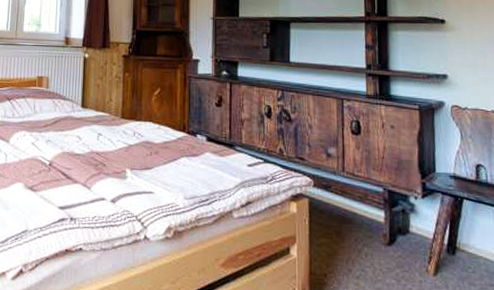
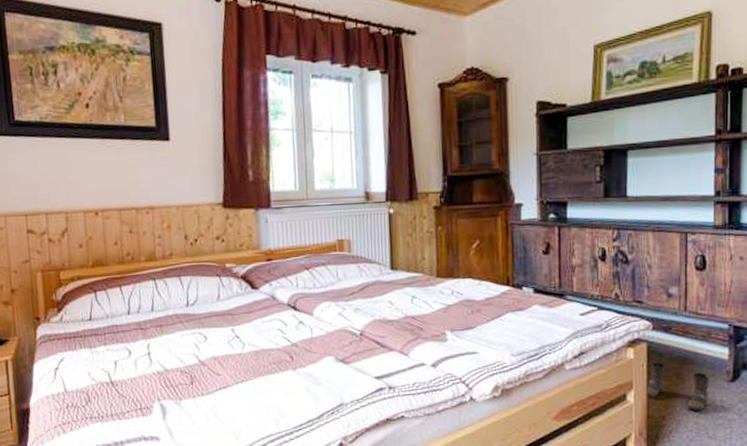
boots: none [308,218,368,273] -> present [645,361,709,412]

